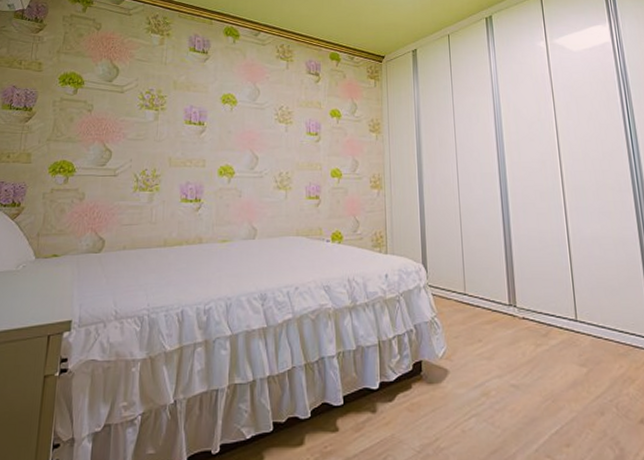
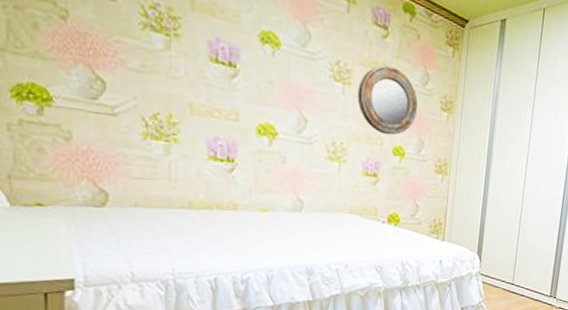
home mirror: none [298,103,350,160] -> present [357,65,418,135]

